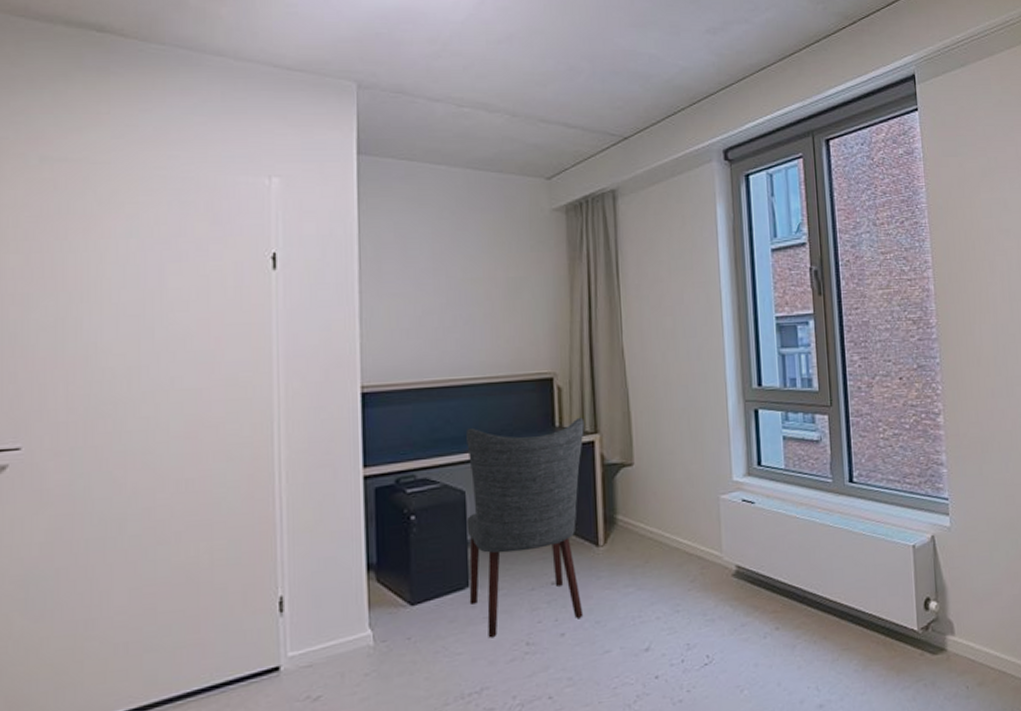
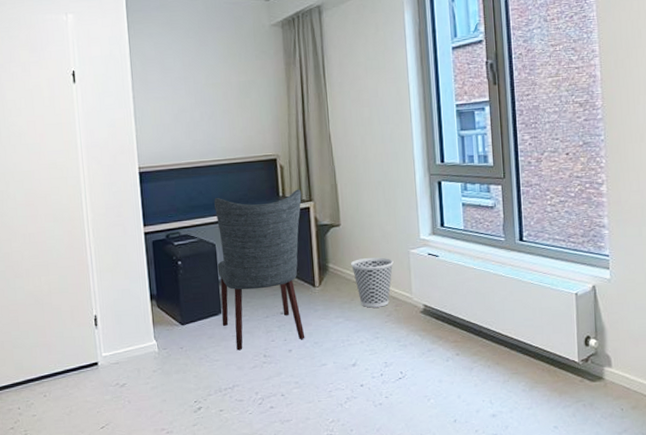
wastebasket: none [646,505,700,572] -> present [351,257,394,308]

